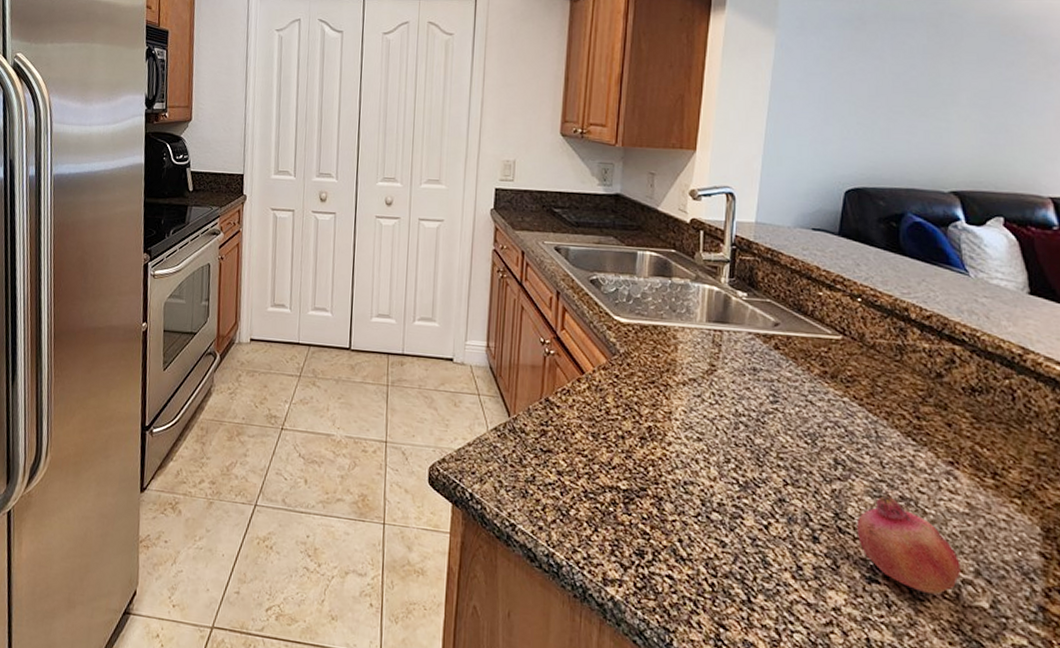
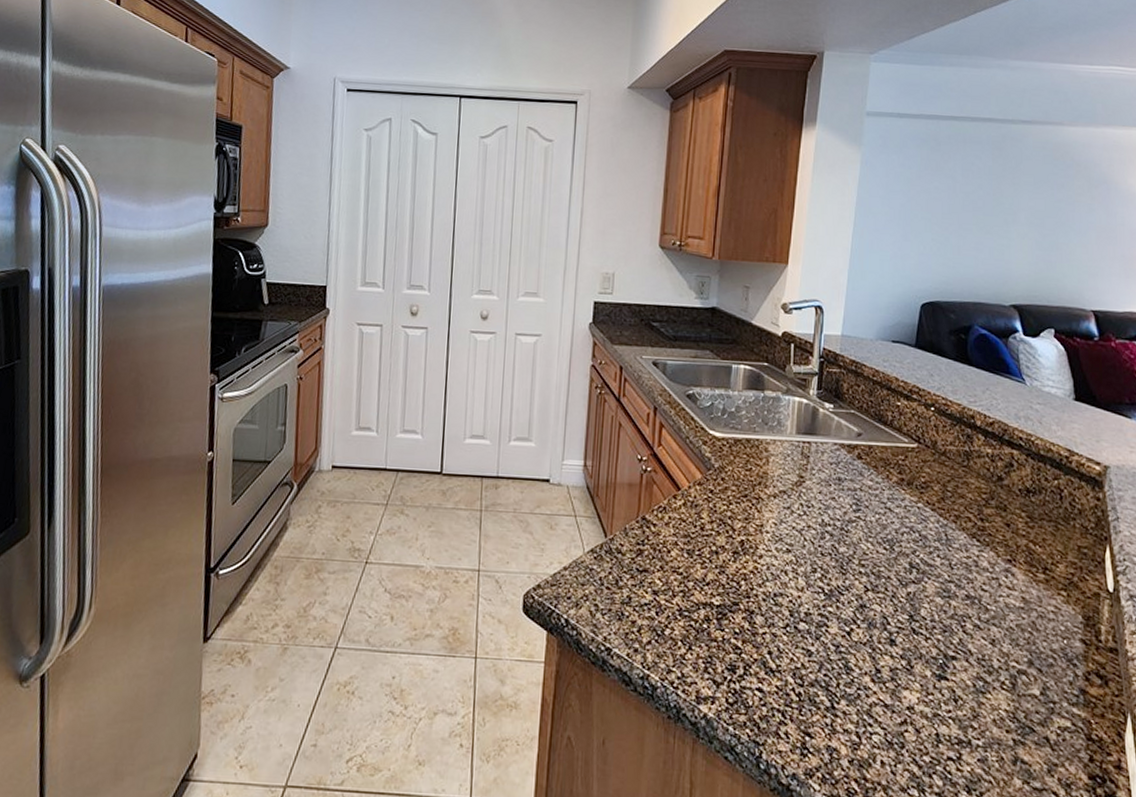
fruit: present [856,496,961,595] -> none [928,596,1017,686]

